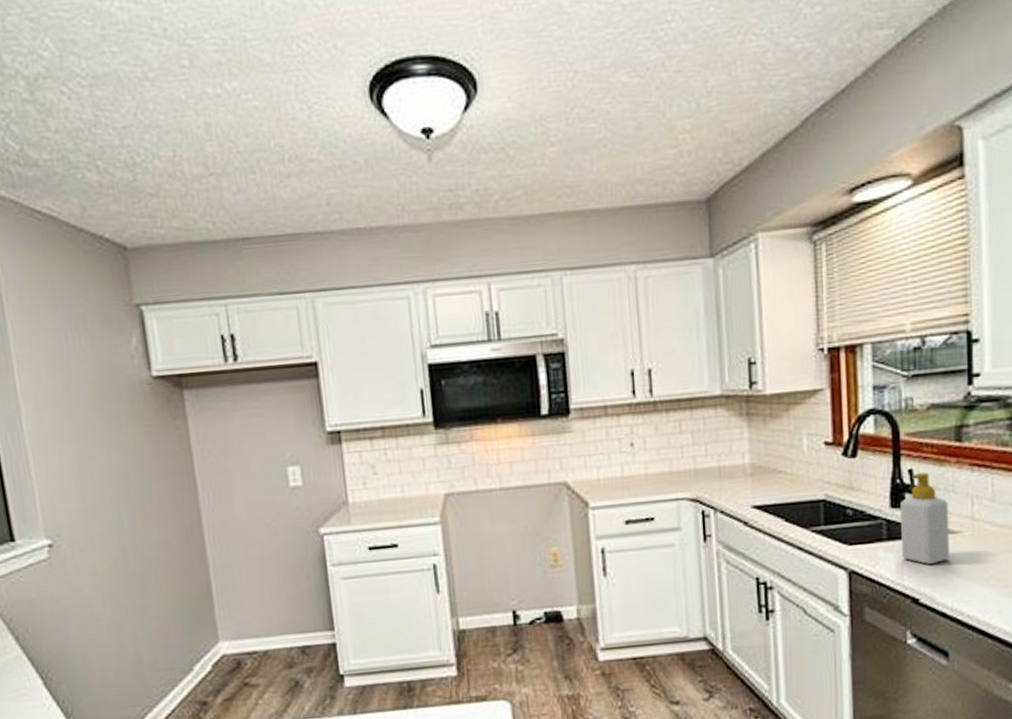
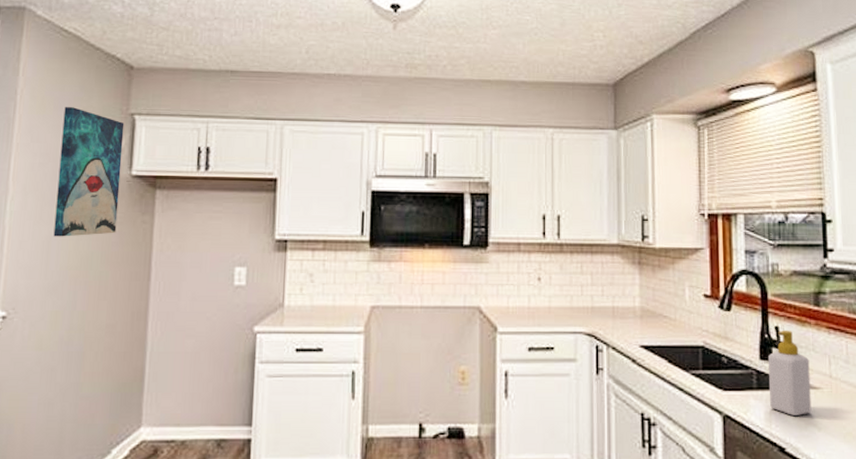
wall art: none [59,304,149,455] -> present [53,107,125,237]

